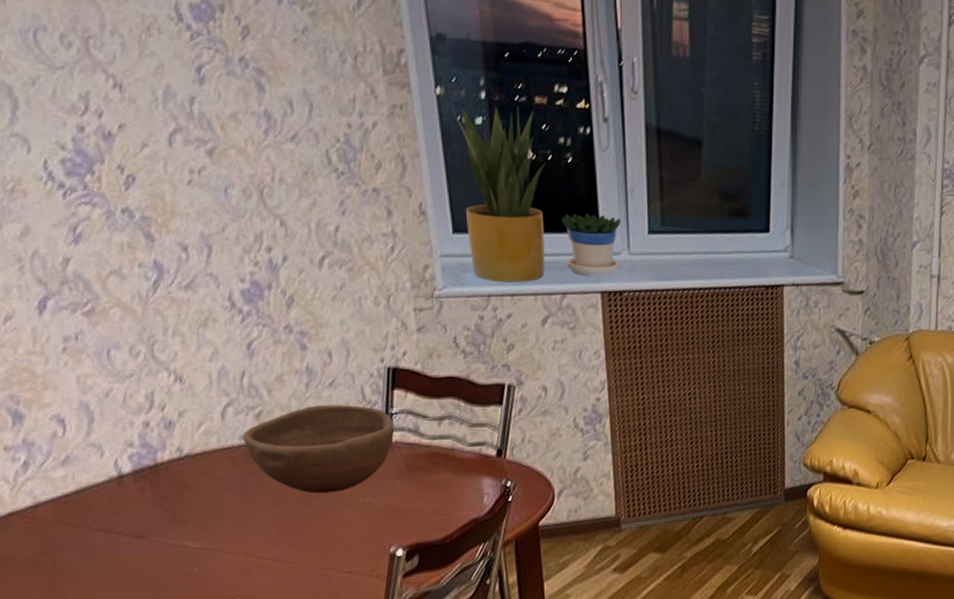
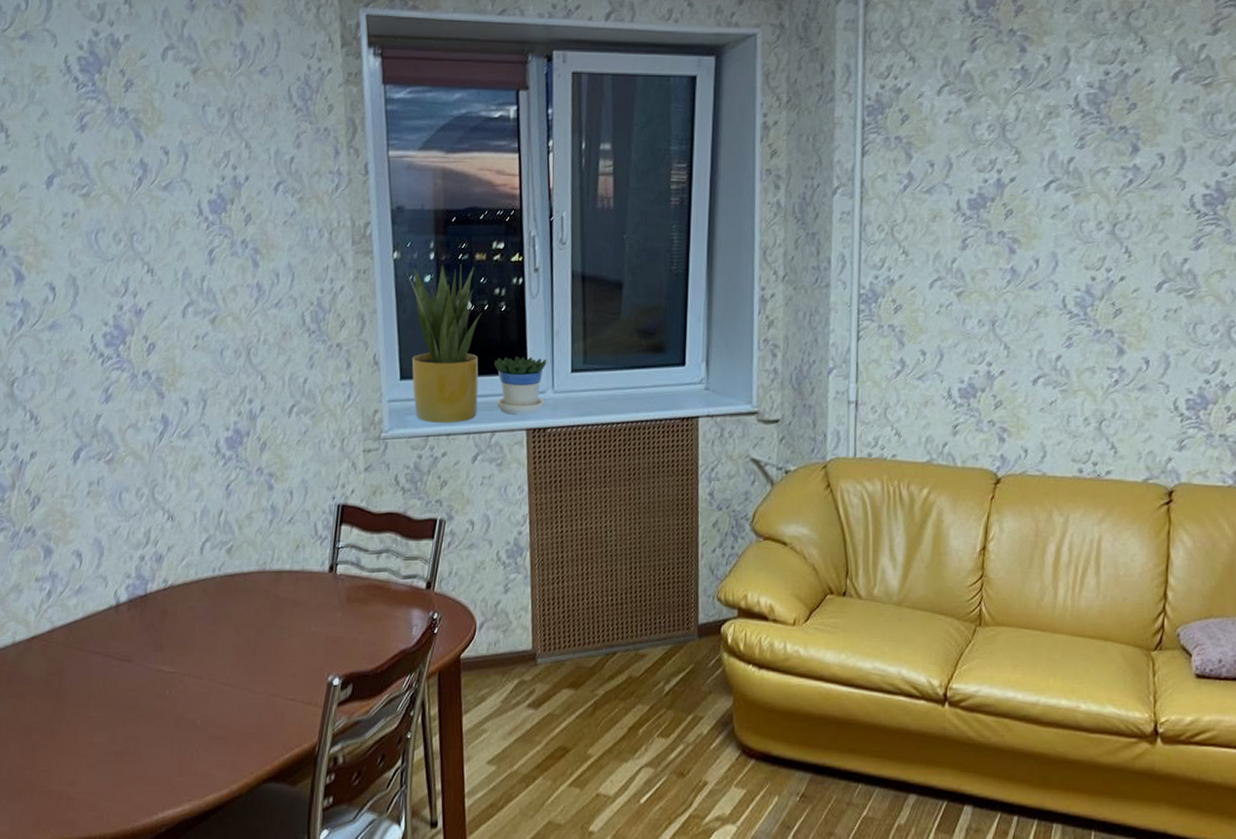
bowl: present [242,404,395,493] -> none [215,539,340,622]

